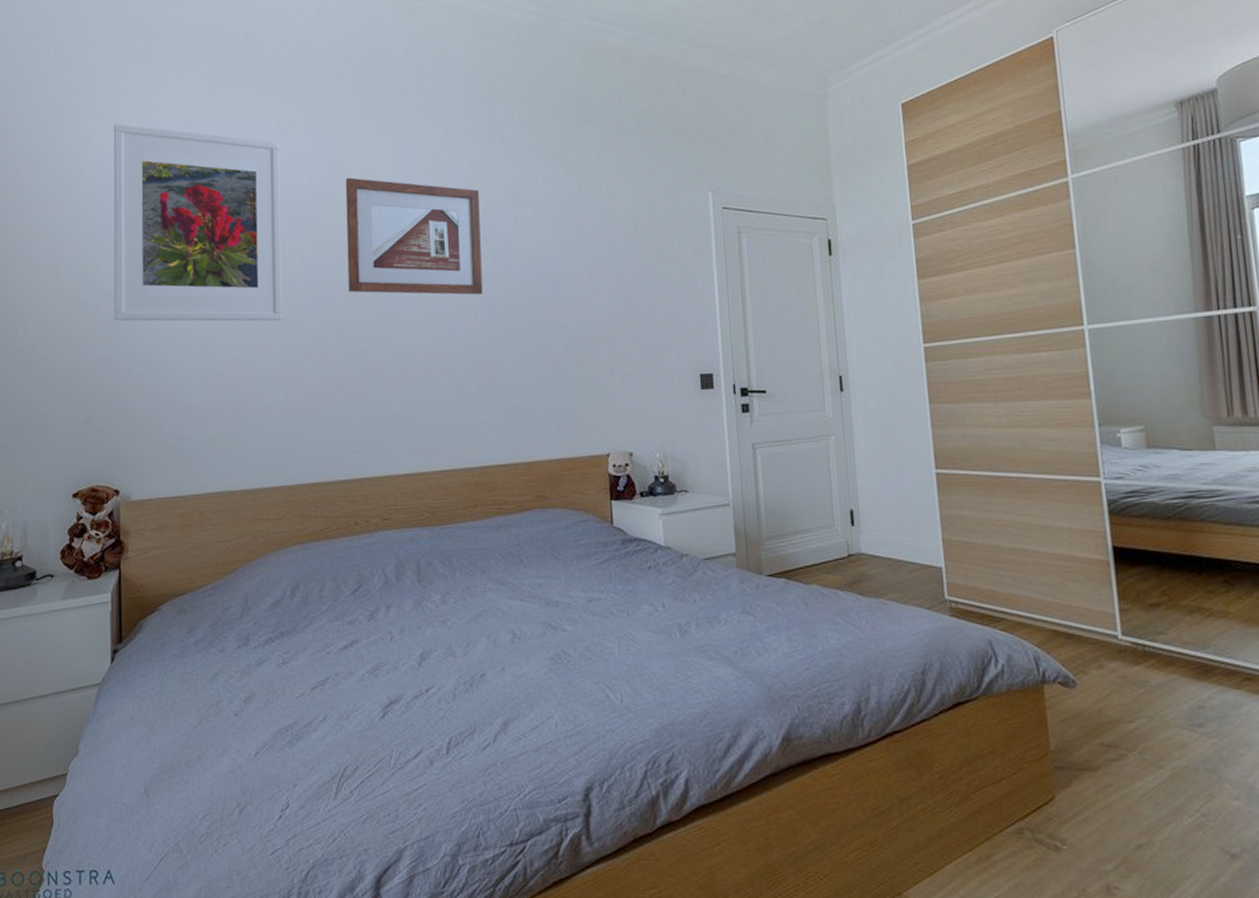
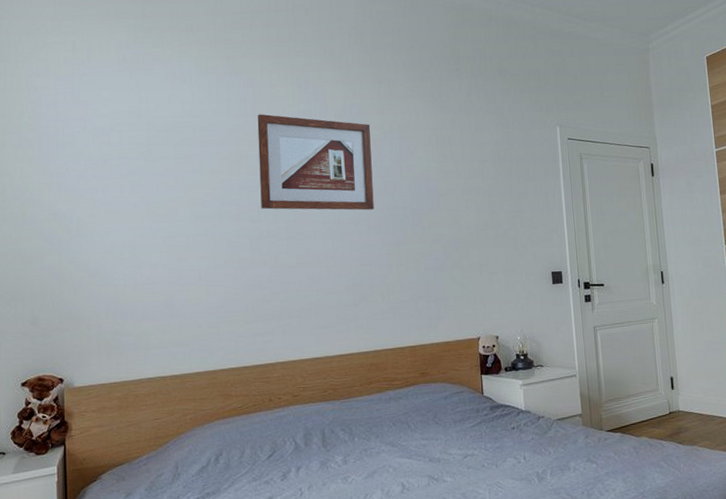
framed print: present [113,124,283,322] -> none [53,68,205,235]

